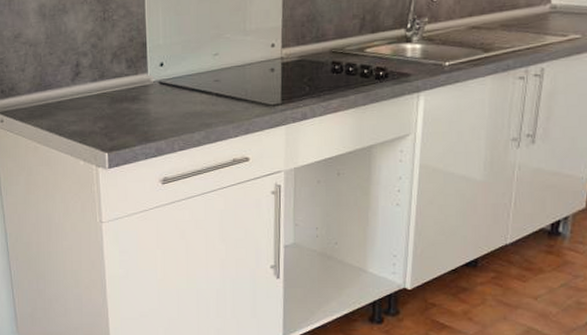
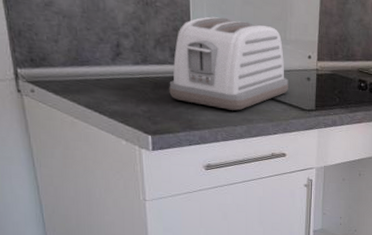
toaster: none [125,19,250,116] -> present [169,16,288,111]

